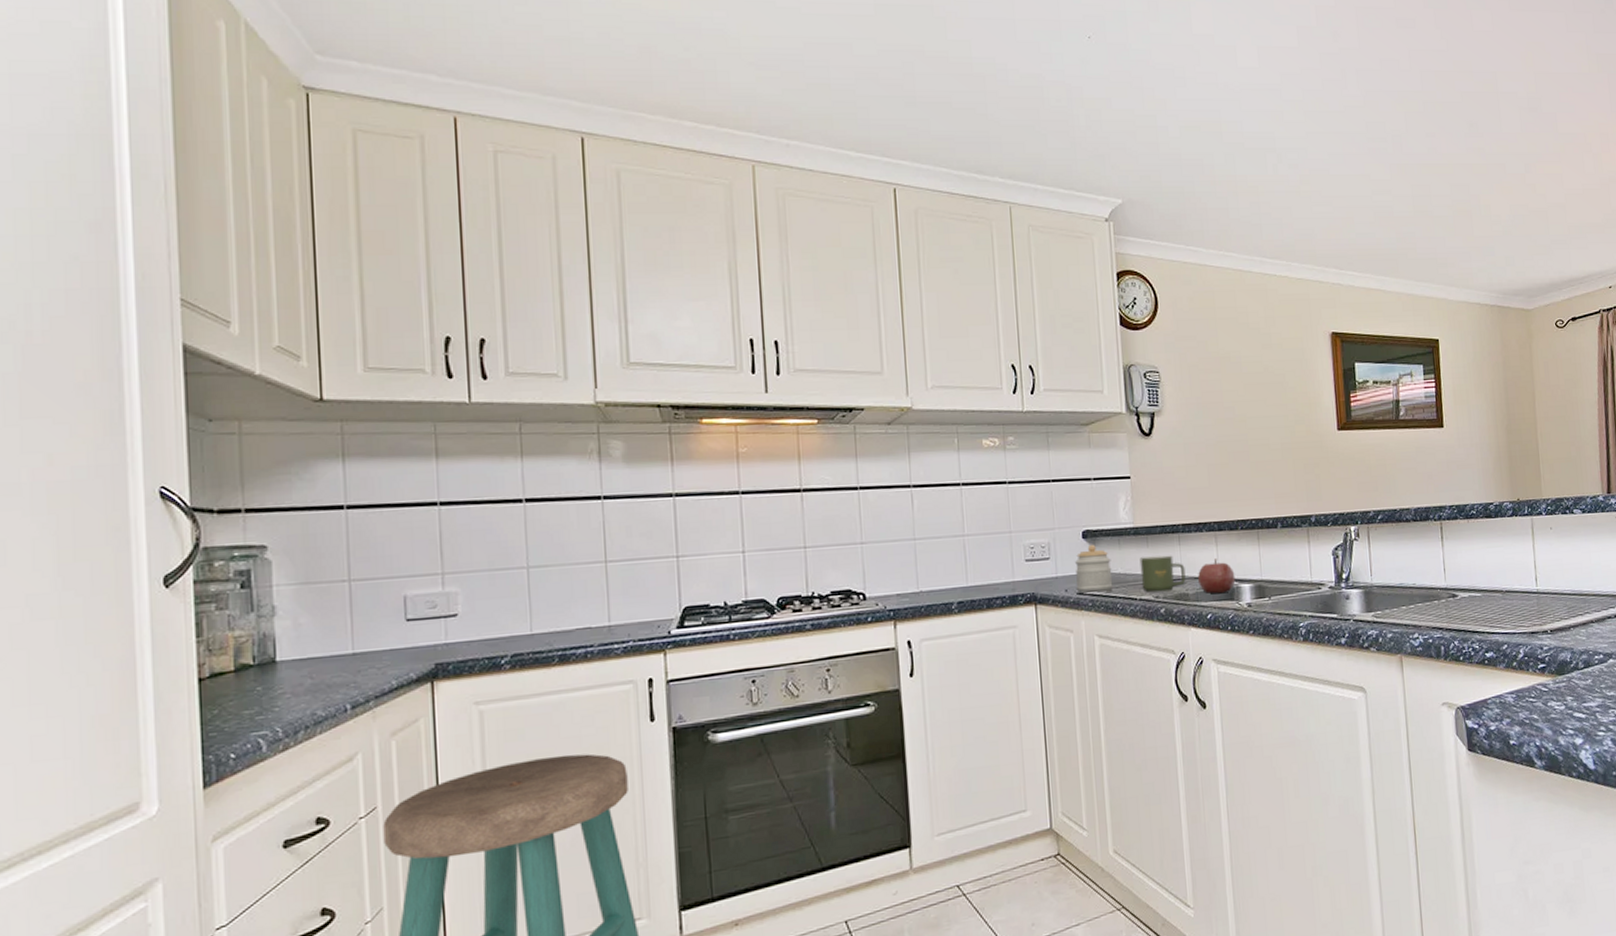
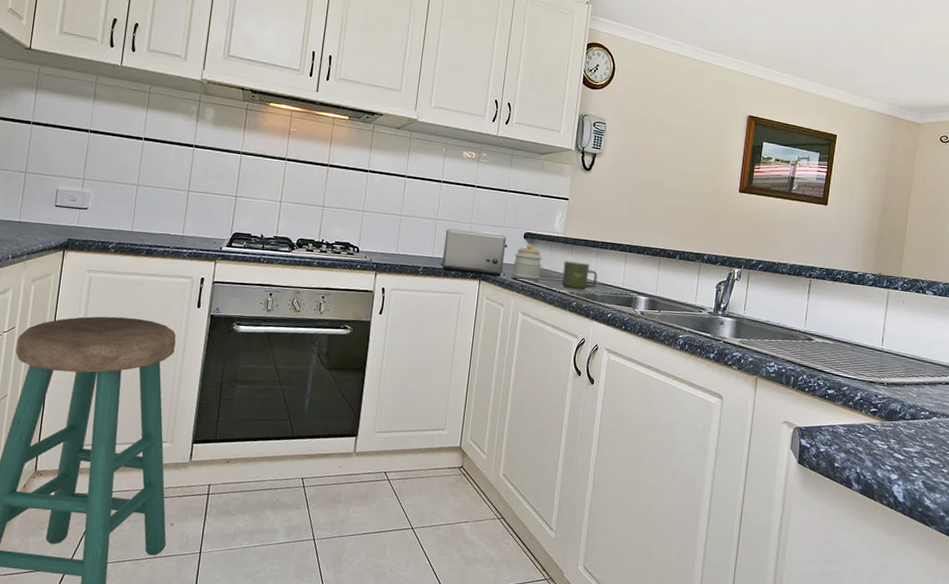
toaster: none [978,539,1063,602] -> present [441,229,507,278]
fruit: present [1198,558,1236,594] -> none [606,273,636,300]

